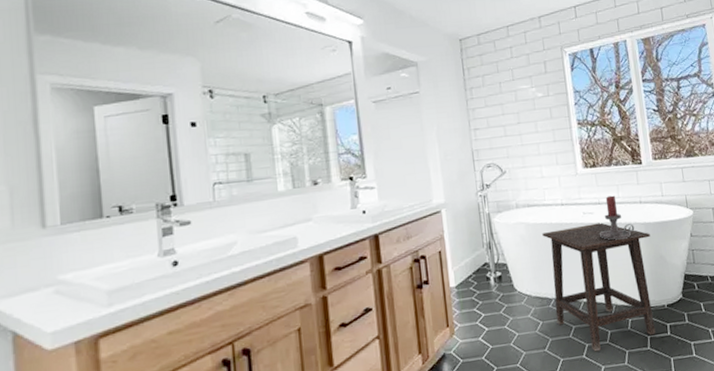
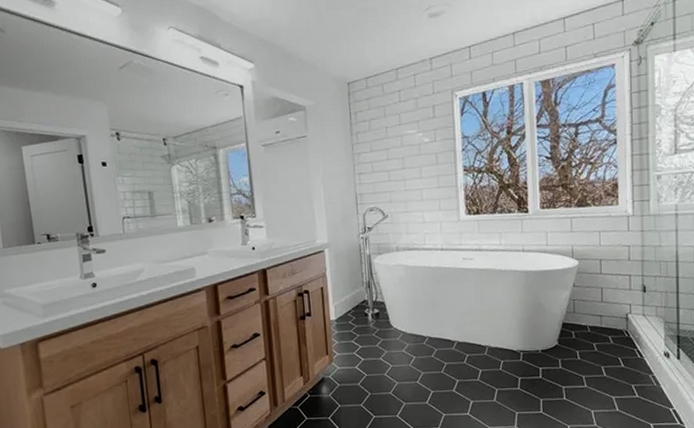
side table: present [542,222,656,352] -> none [420,268,530,388]
candle holder: present [599,195,635,241] -> none [477,242,515,286]

